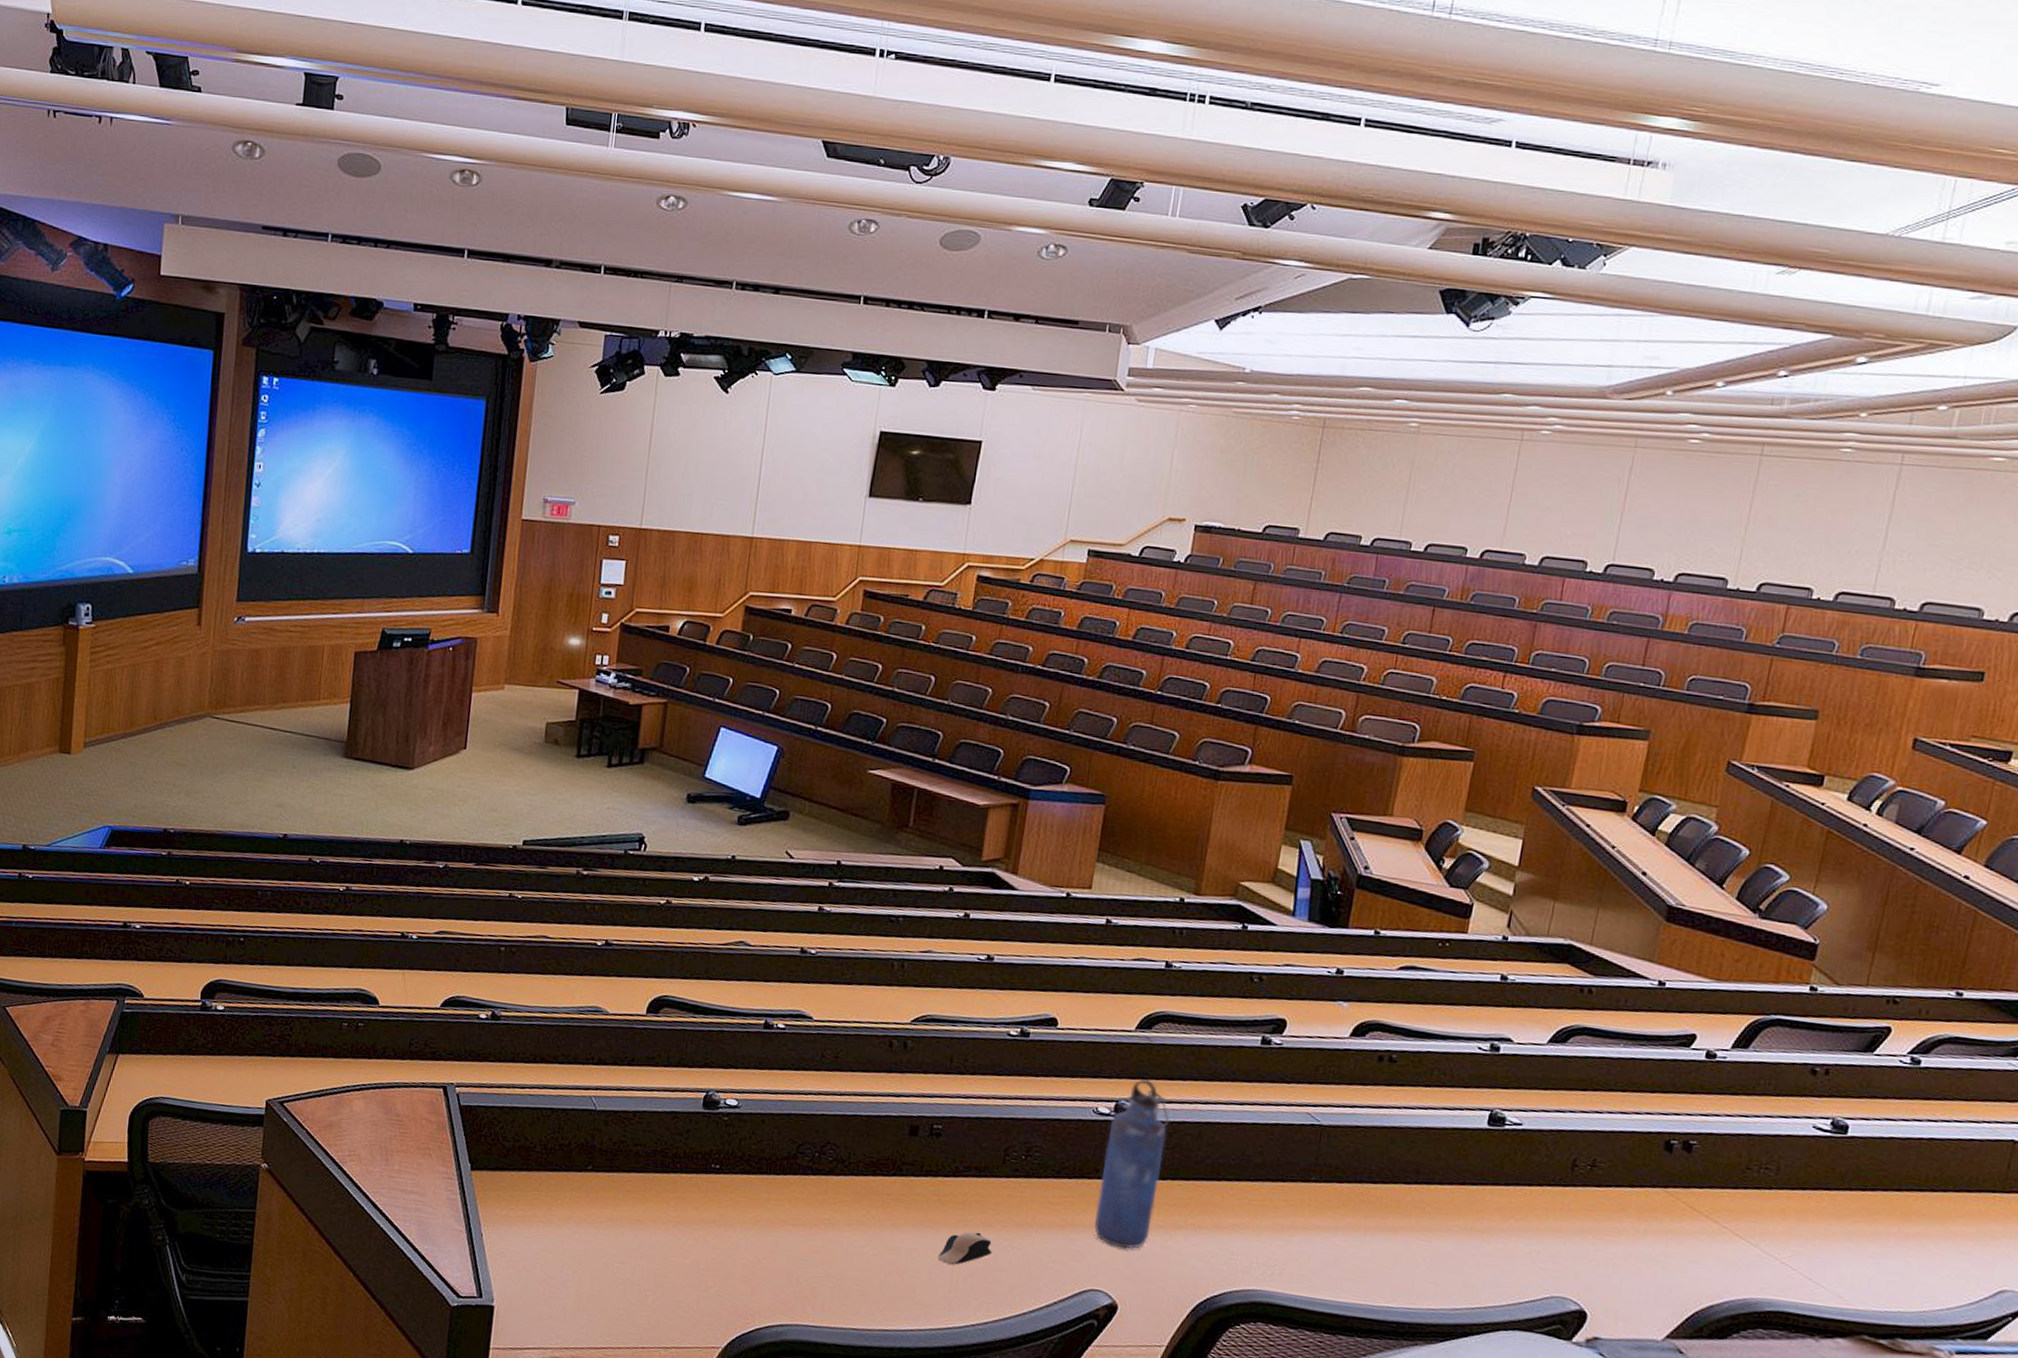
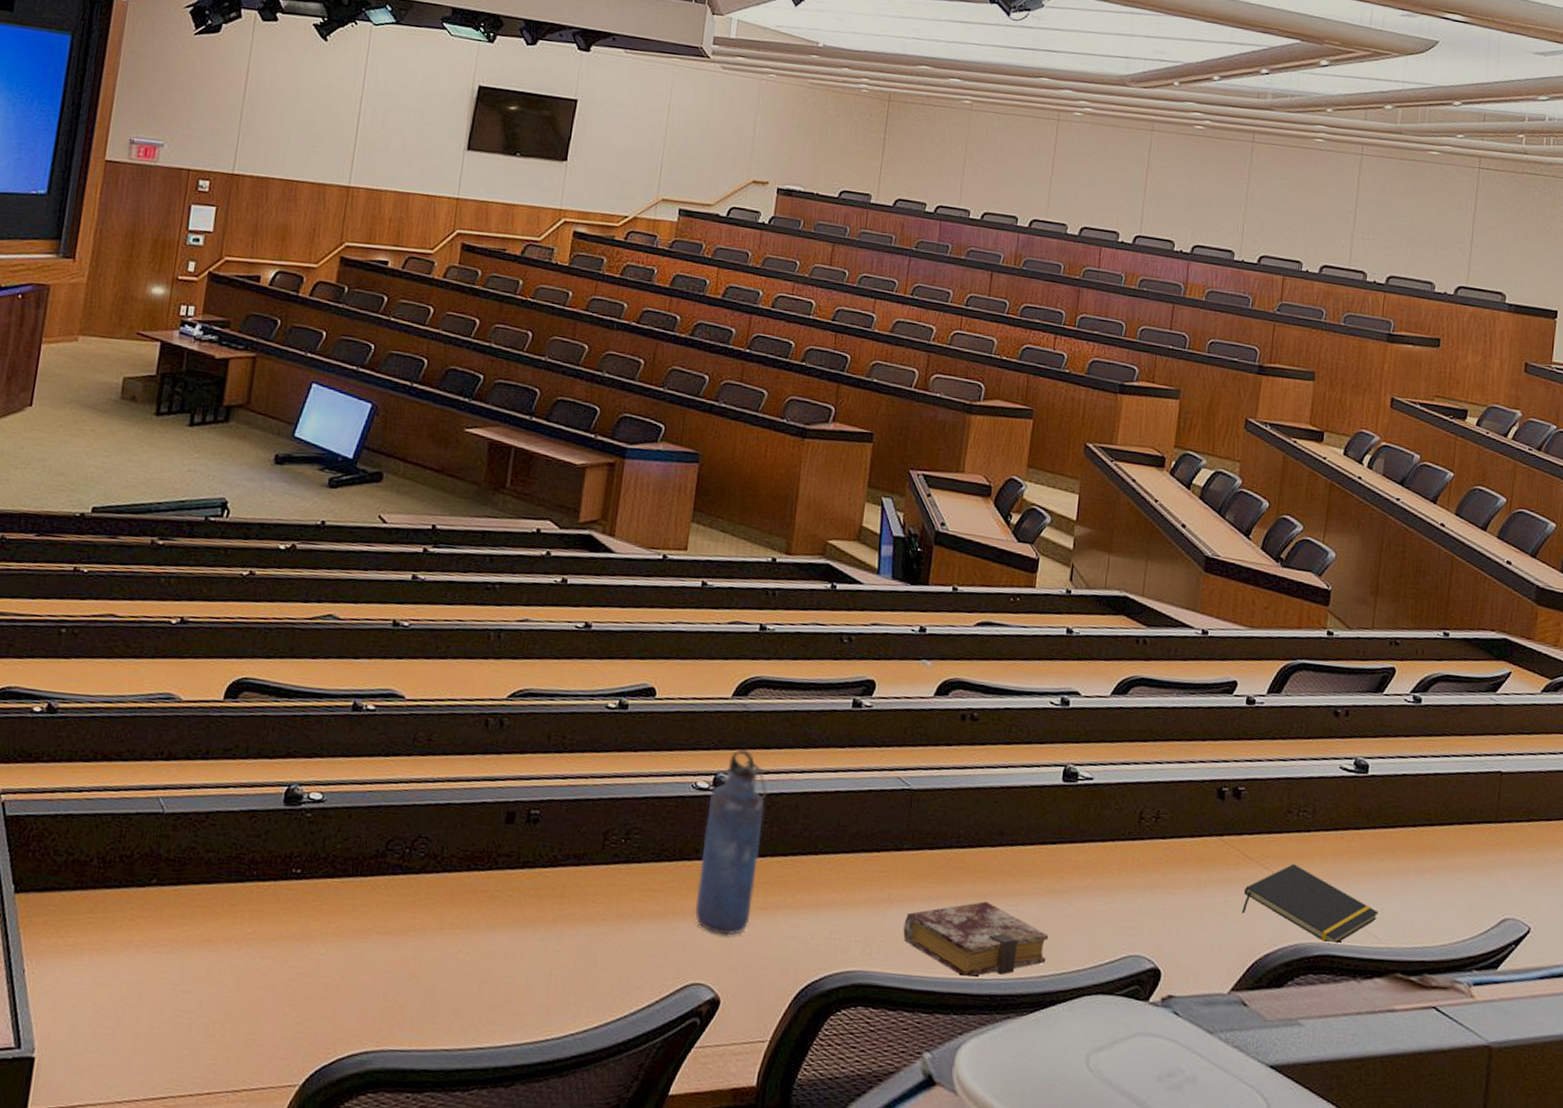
baseball cap: present [938,1232,992,1265] -> none [535,927,592,967]
book: none [1307,1234,1465,1305] -> present [903,901,1049,978]
notepad: none [1683,1220,1847,1303] -> present [1241,864,1379,945]

